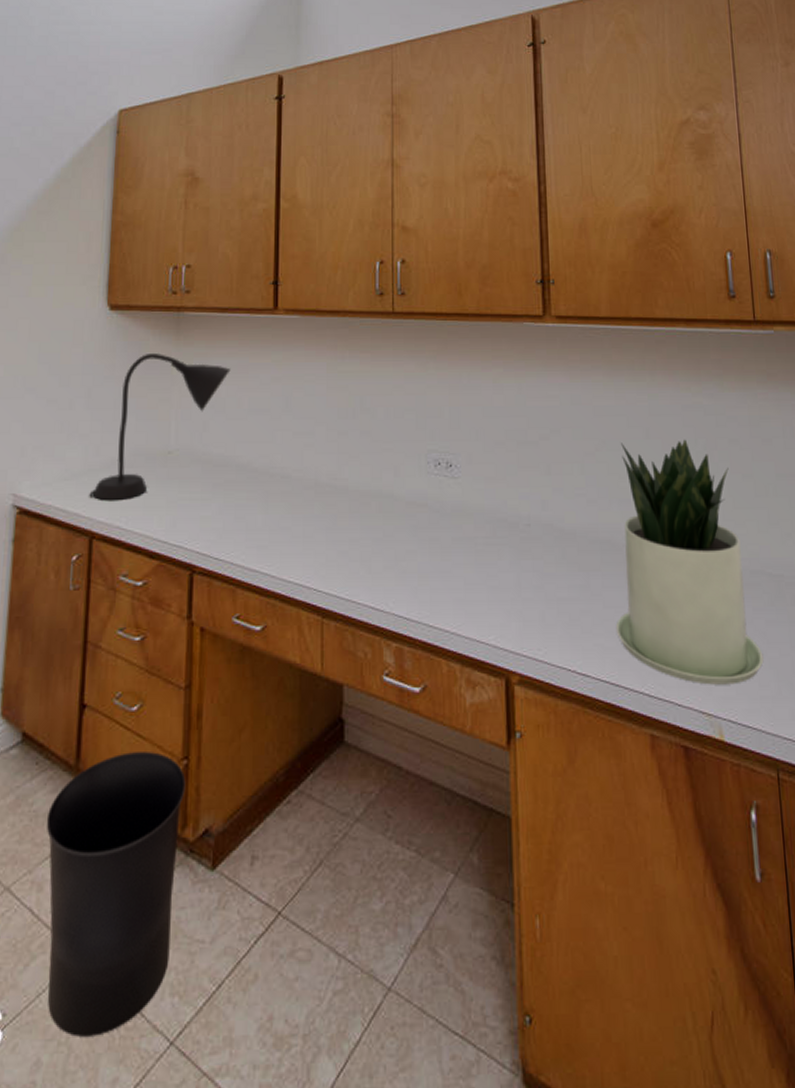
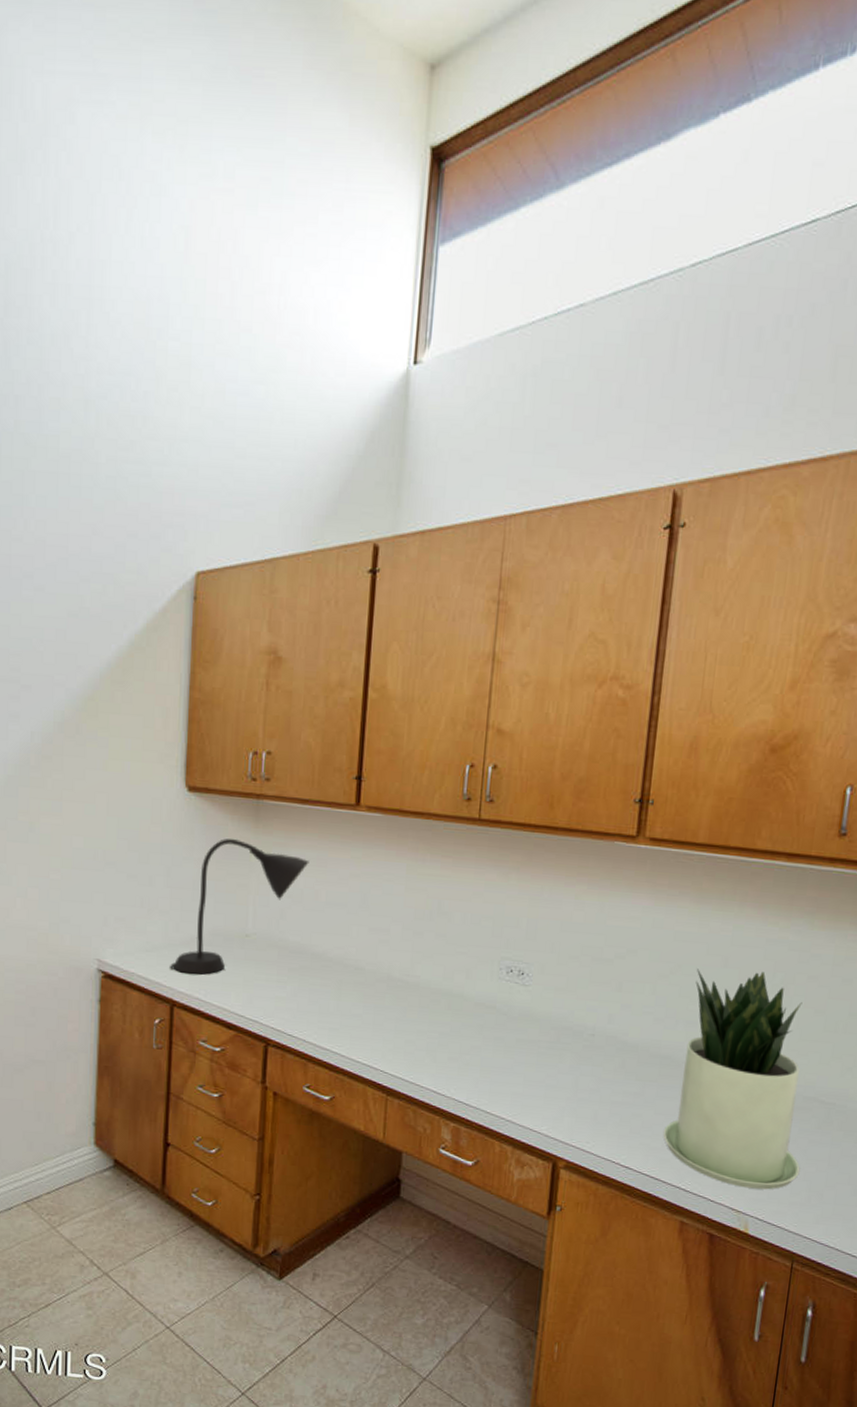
waste bin: present [46,752,186,1037] -> none [137,1184,258,1382]

